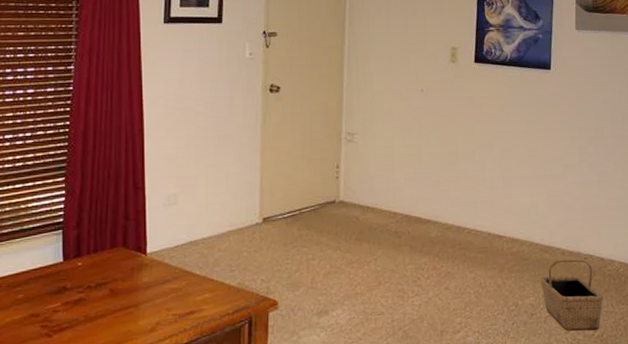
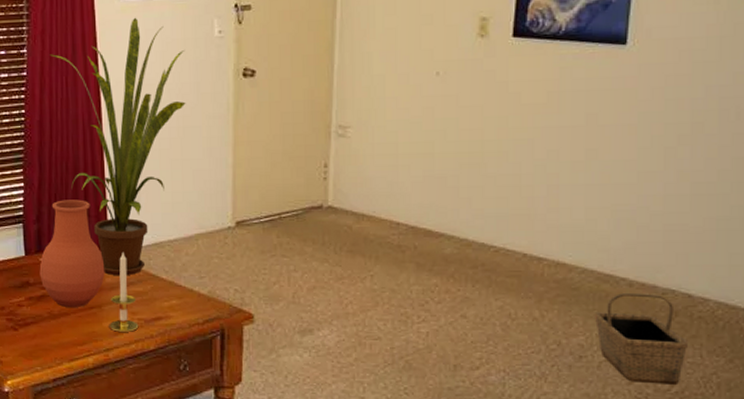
vase: none [77,204,142,310] -> present [39,199,105,308]
house plant: none [96,39,221,275] -> present [49,17,186,276]
candle: none [144,251,173,329] -> present [109,251,139,332]

